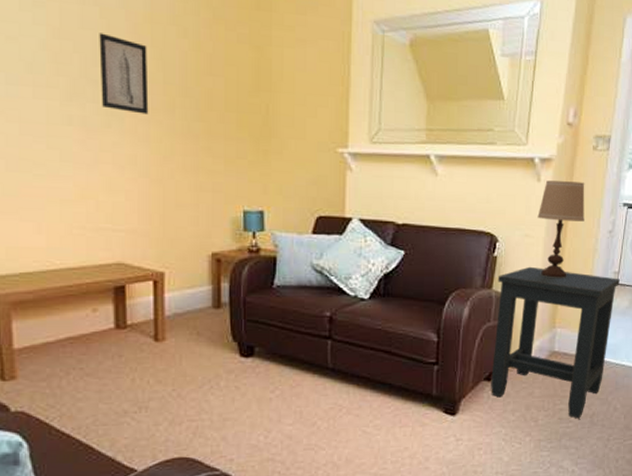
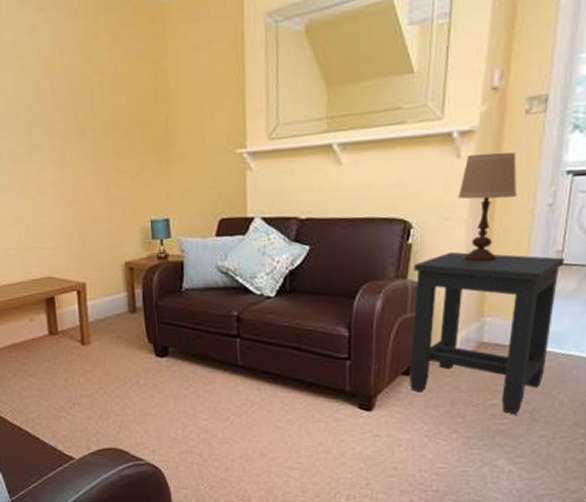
wall art: present [99,33,149,115] -> none [18,72,63,141]

